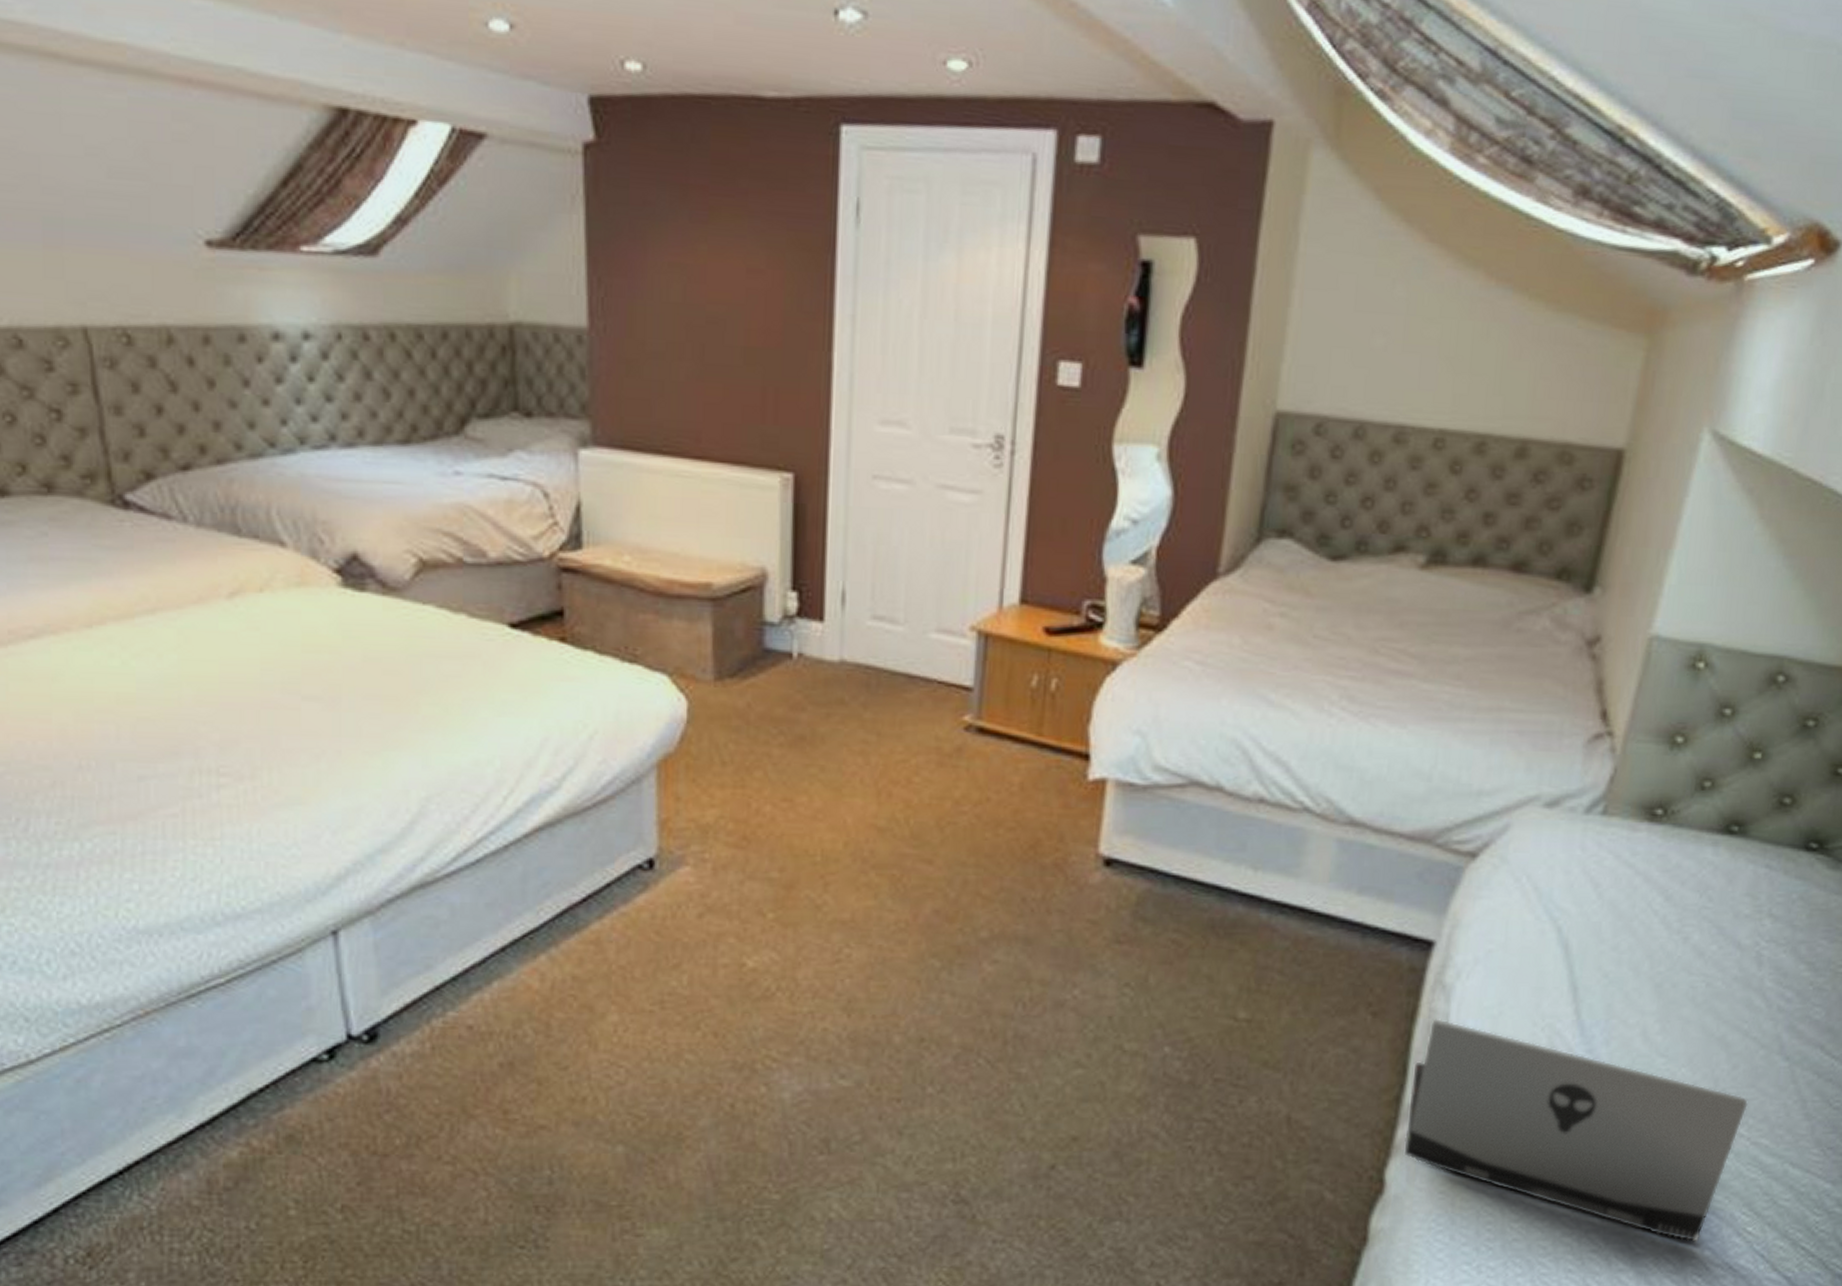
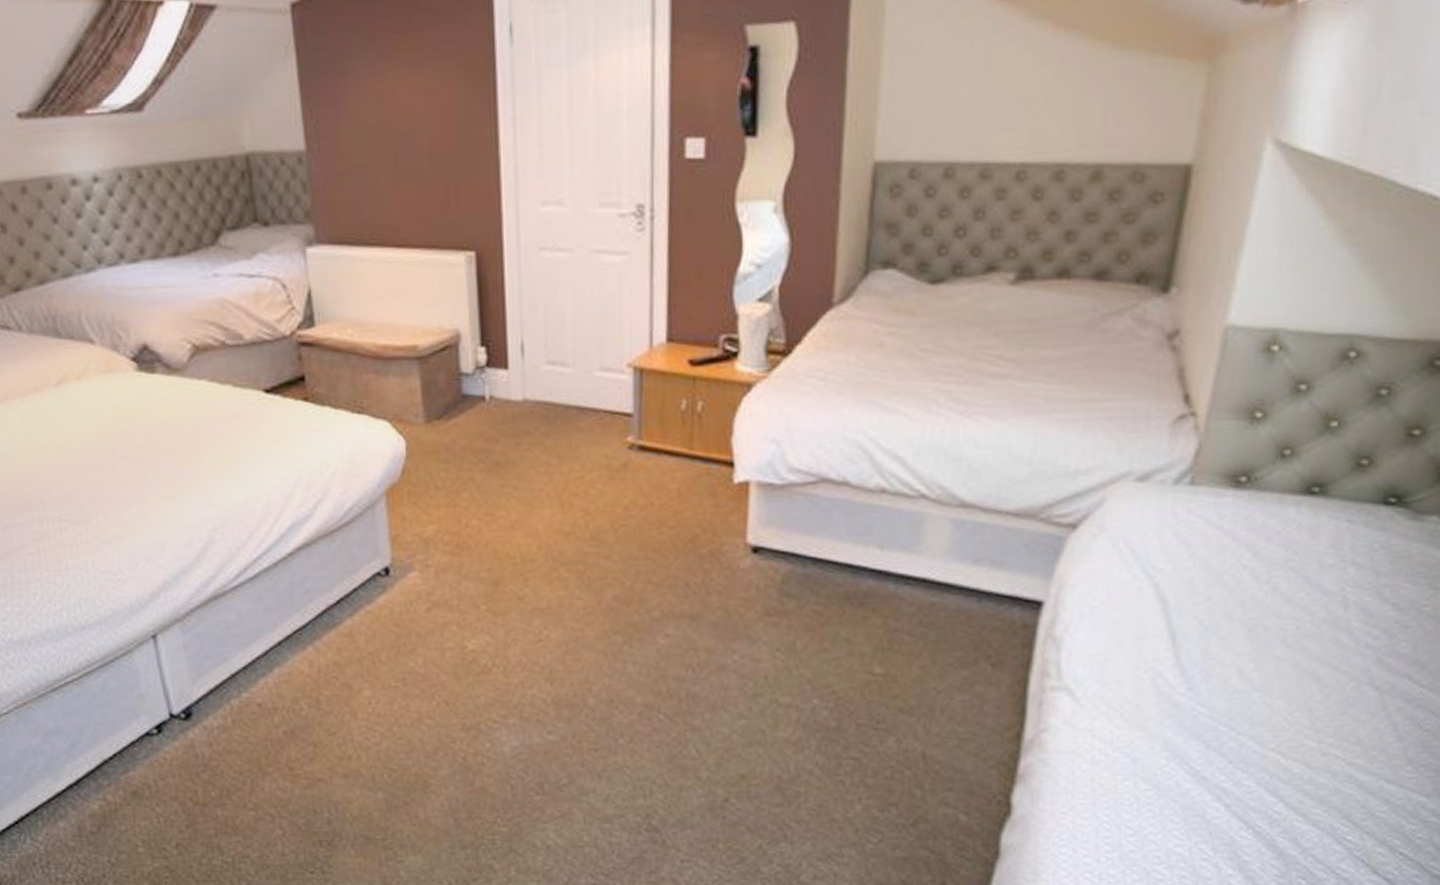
laptop computer: present [1405,1019,1748,1242] -> none [1027,667,1342,850]

